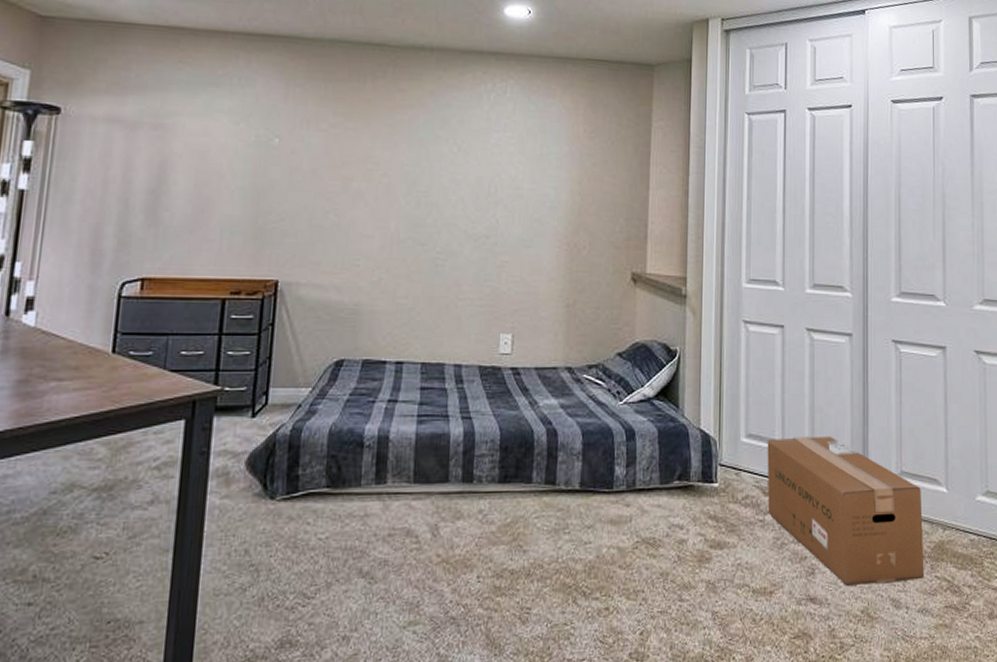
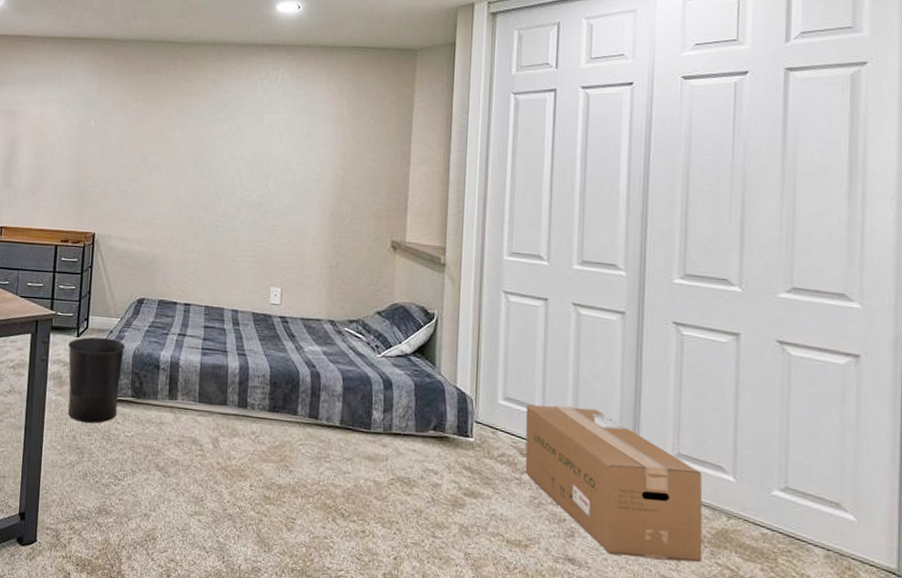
waste bin: none [237,414,319,529] -> present [67,336,126,423]

